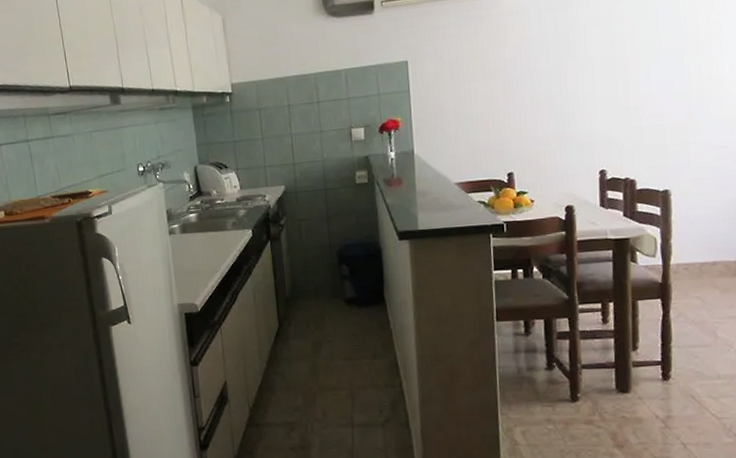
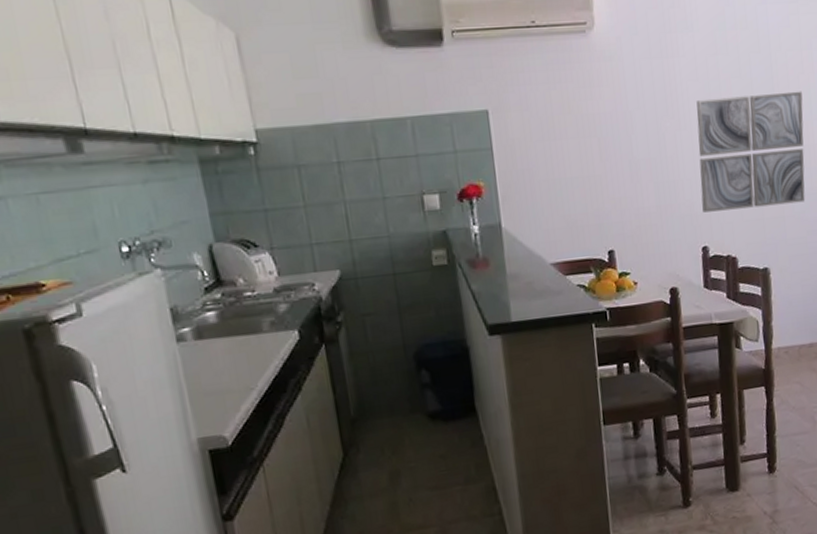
wall art: none [599,27,713,140] -> present [696,91,805,213]

